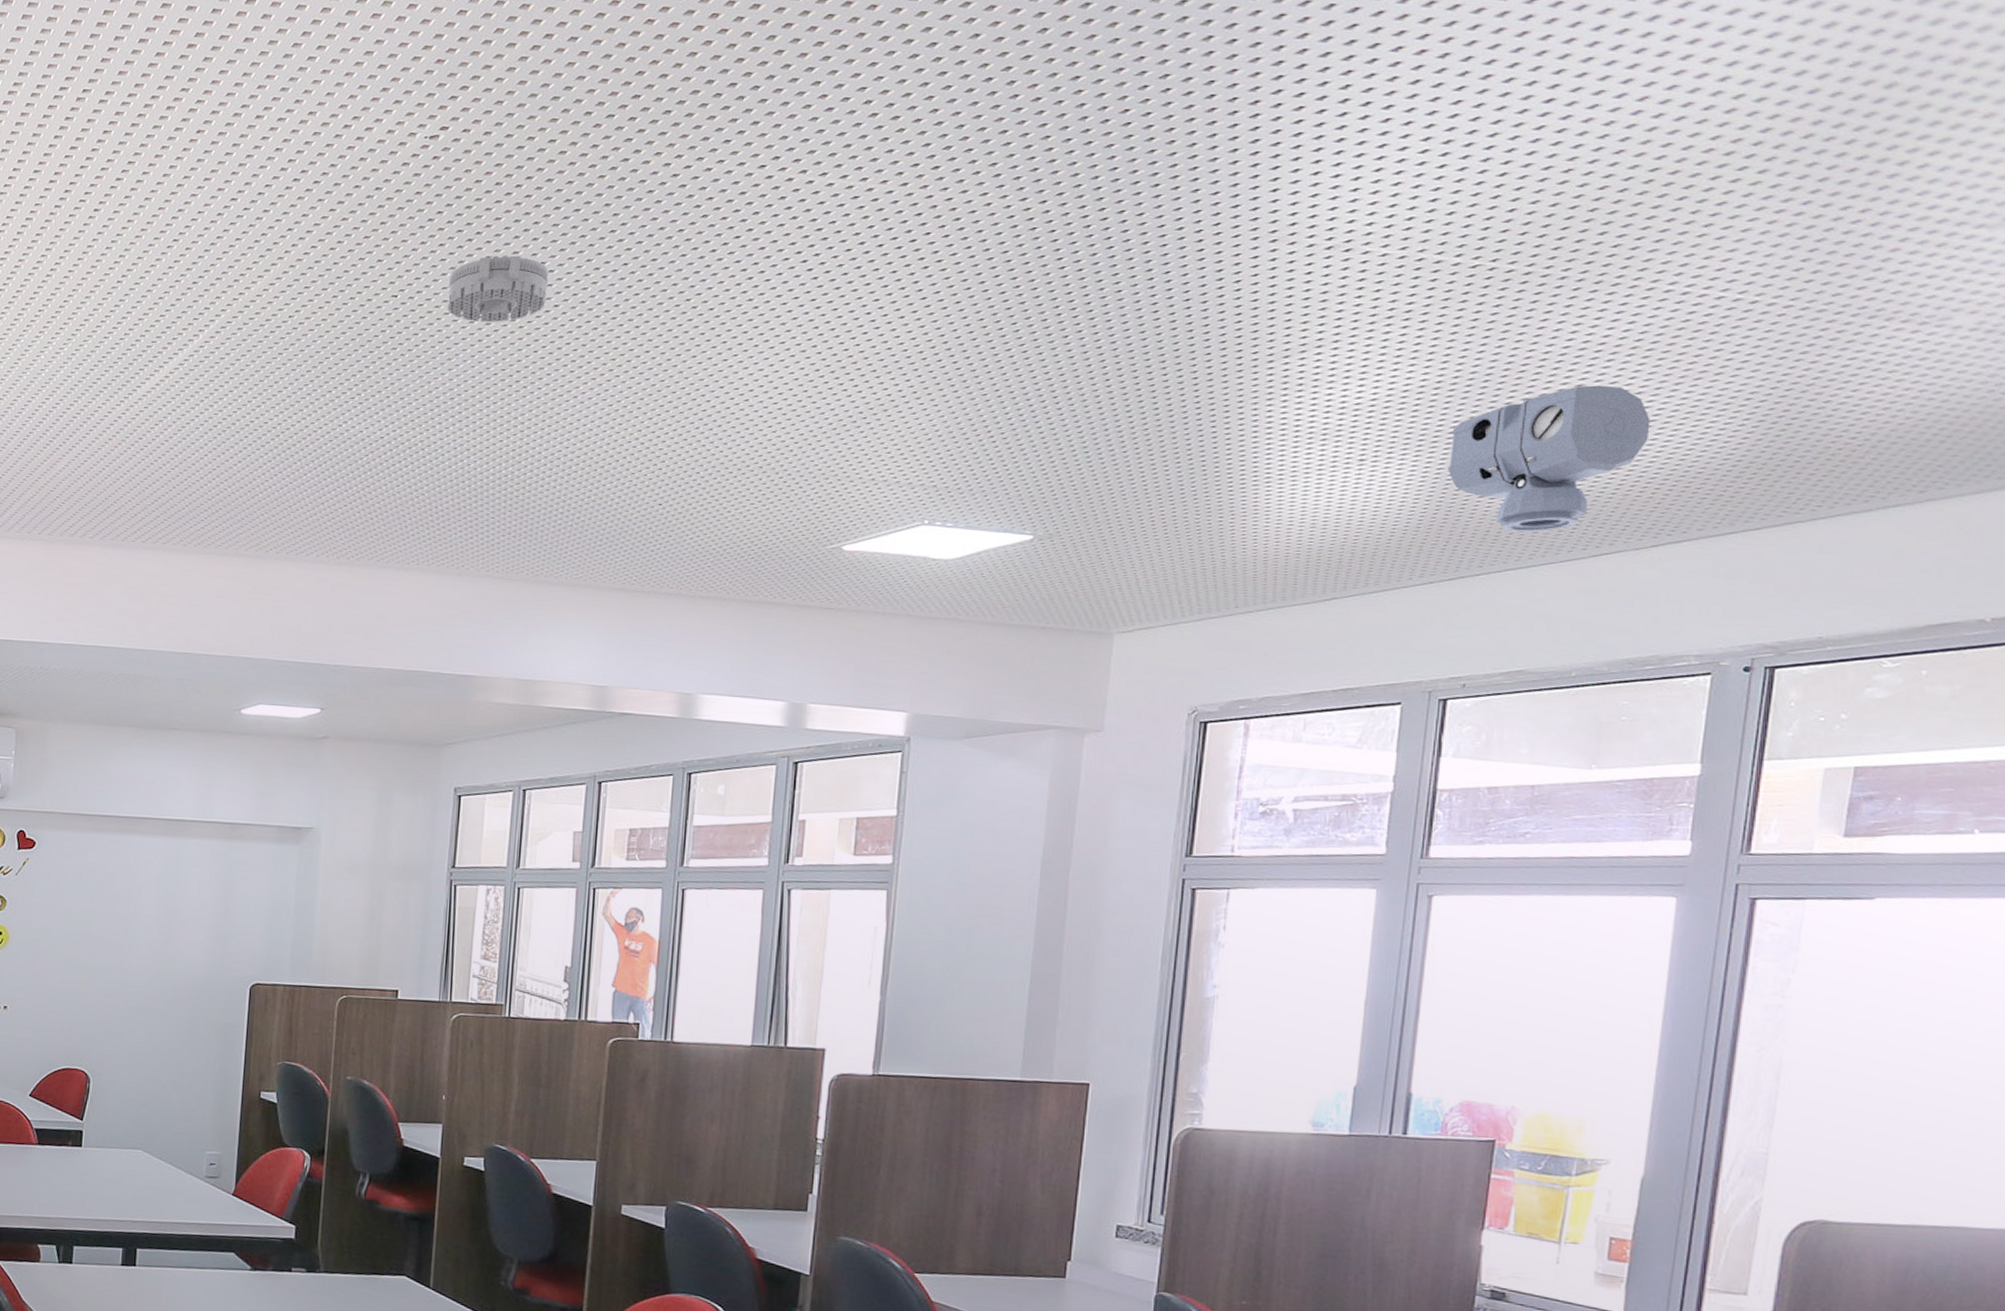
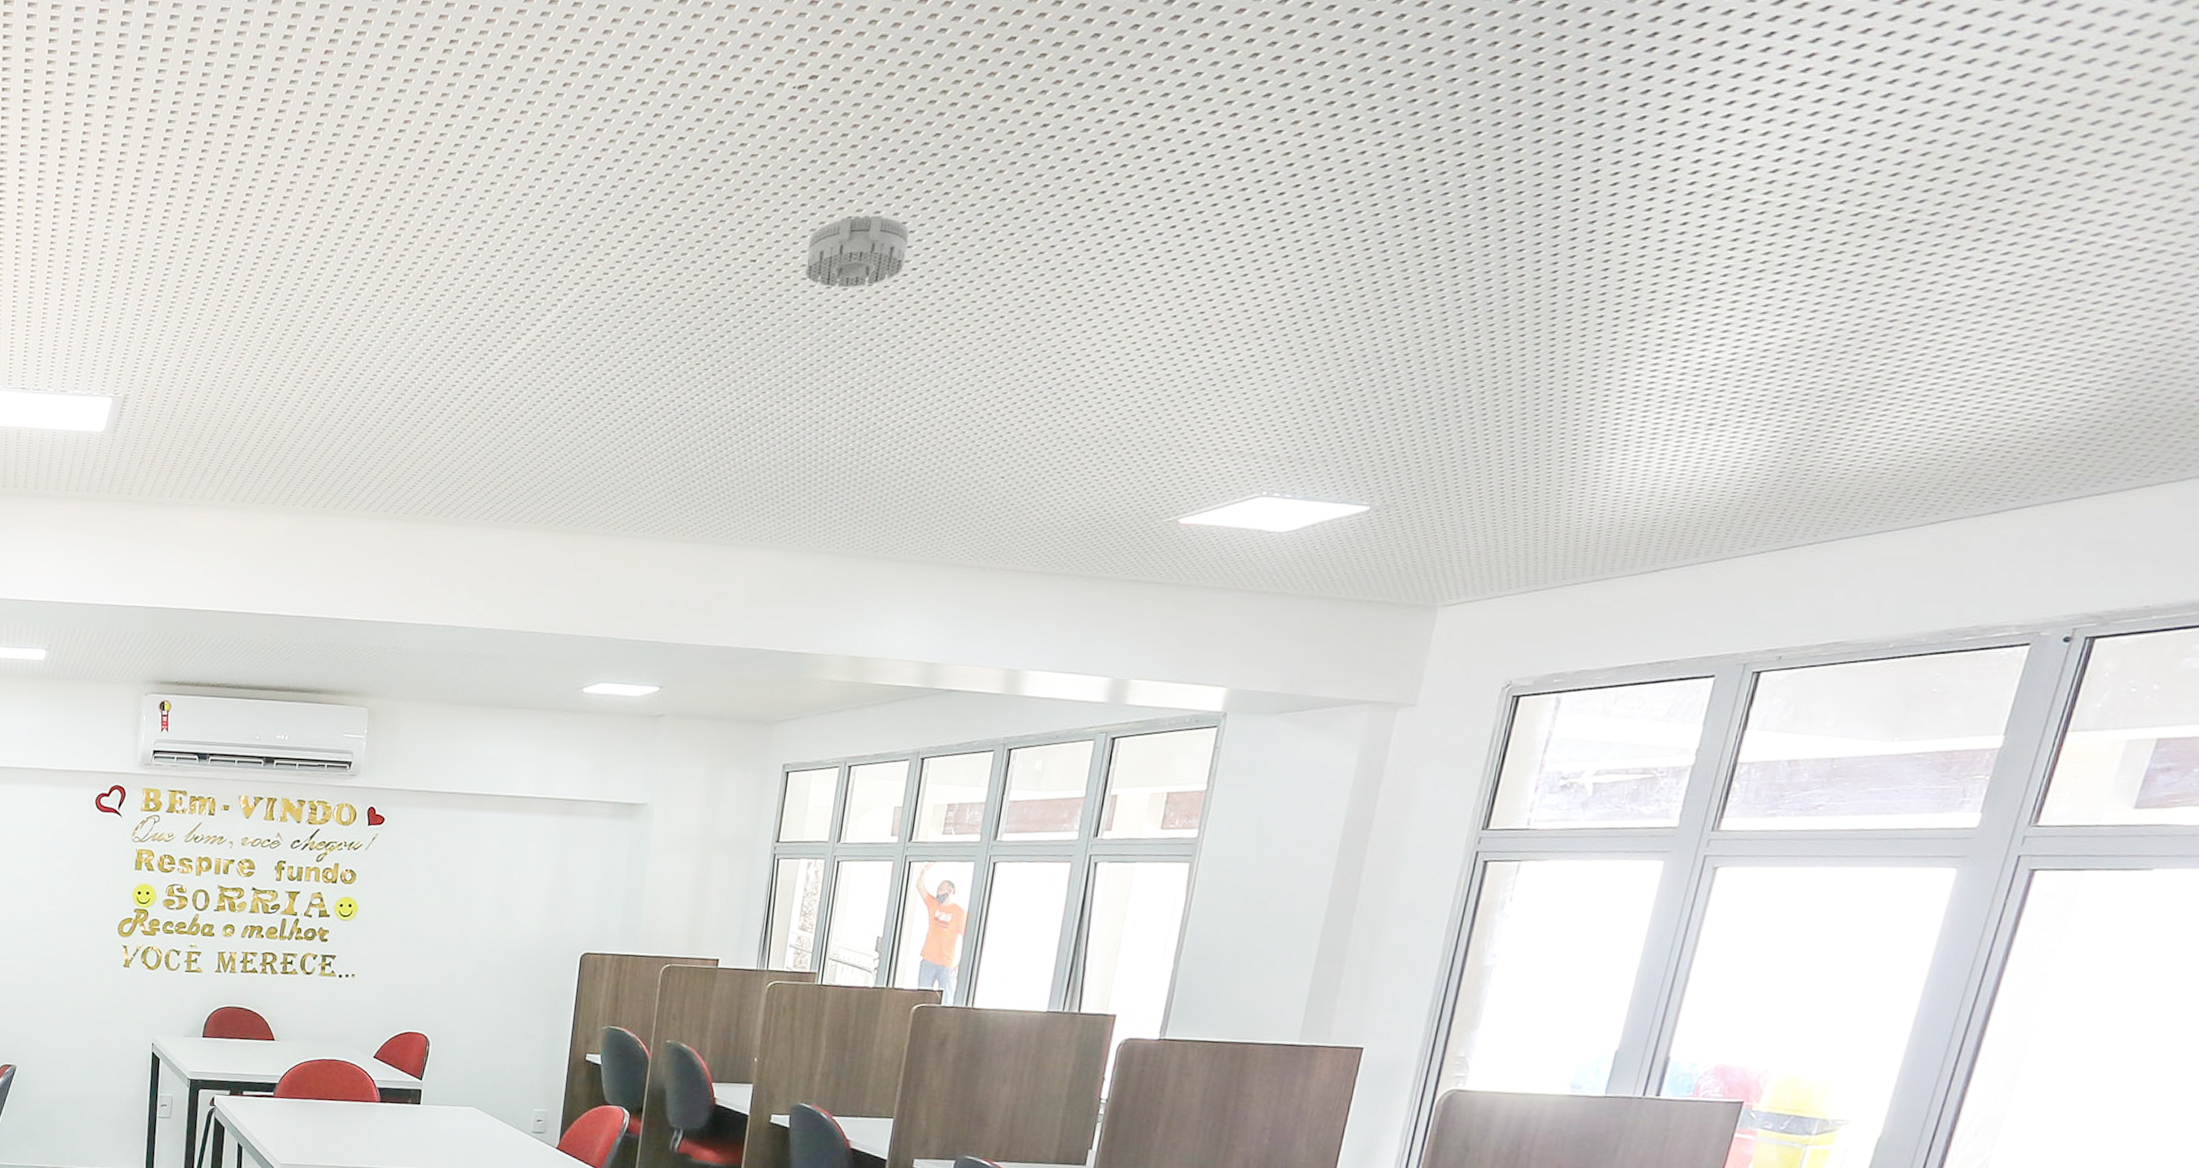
security camera: present [1447,385,1650,533] -> none [1796,342,2013,500]

